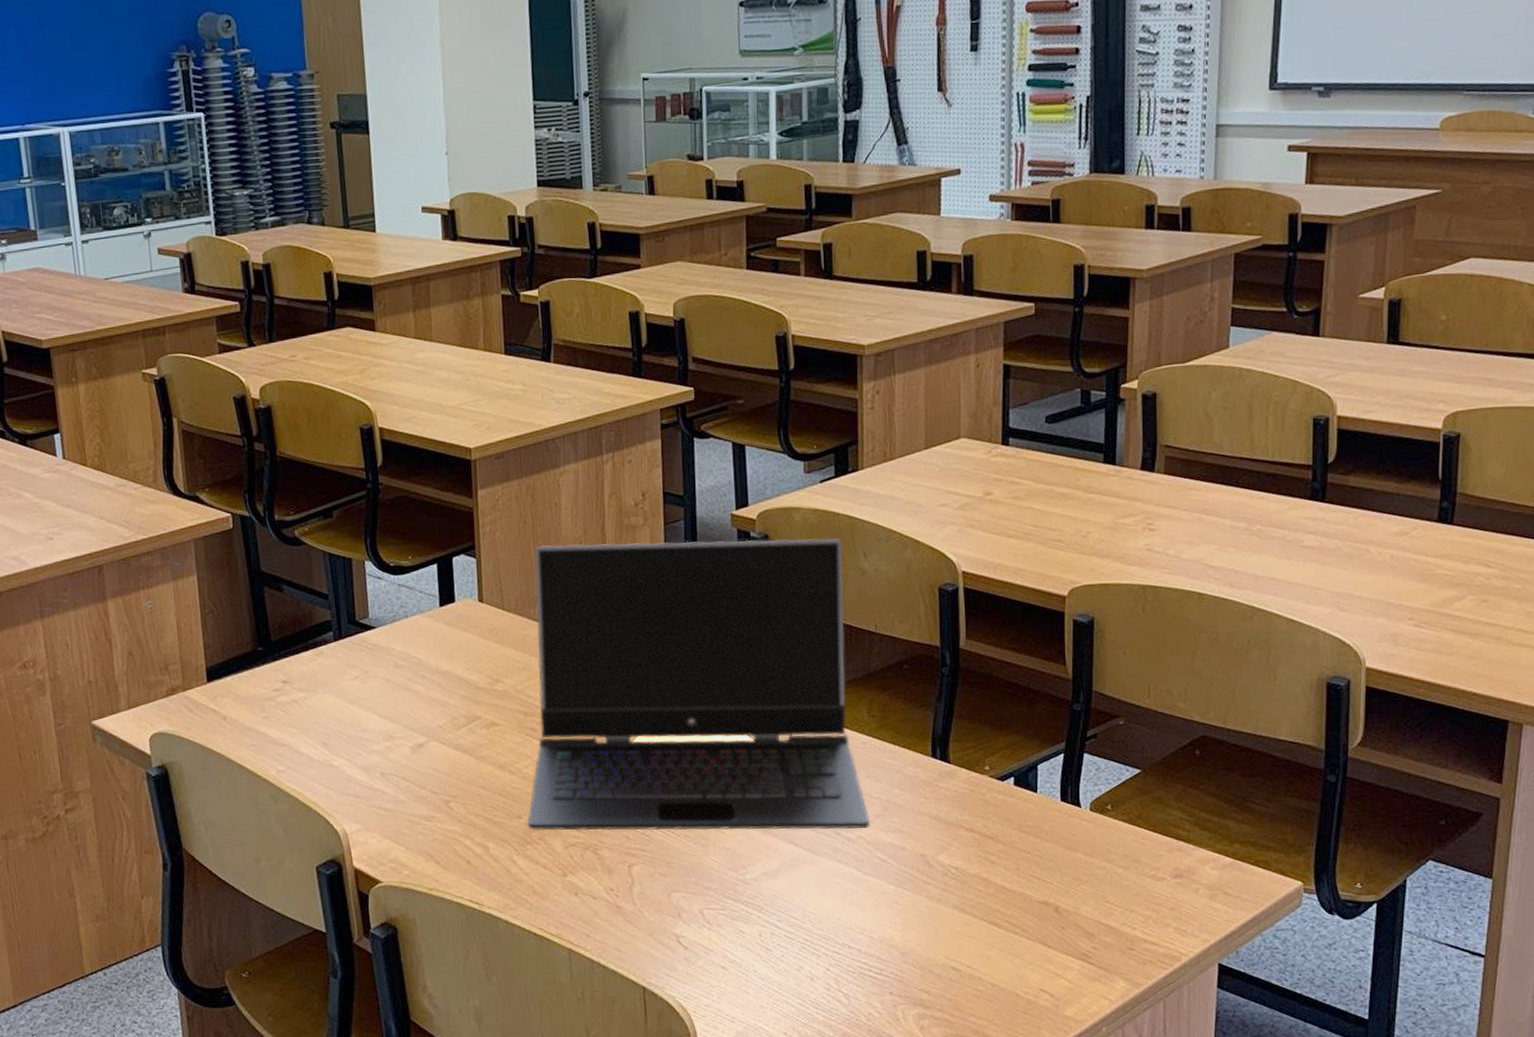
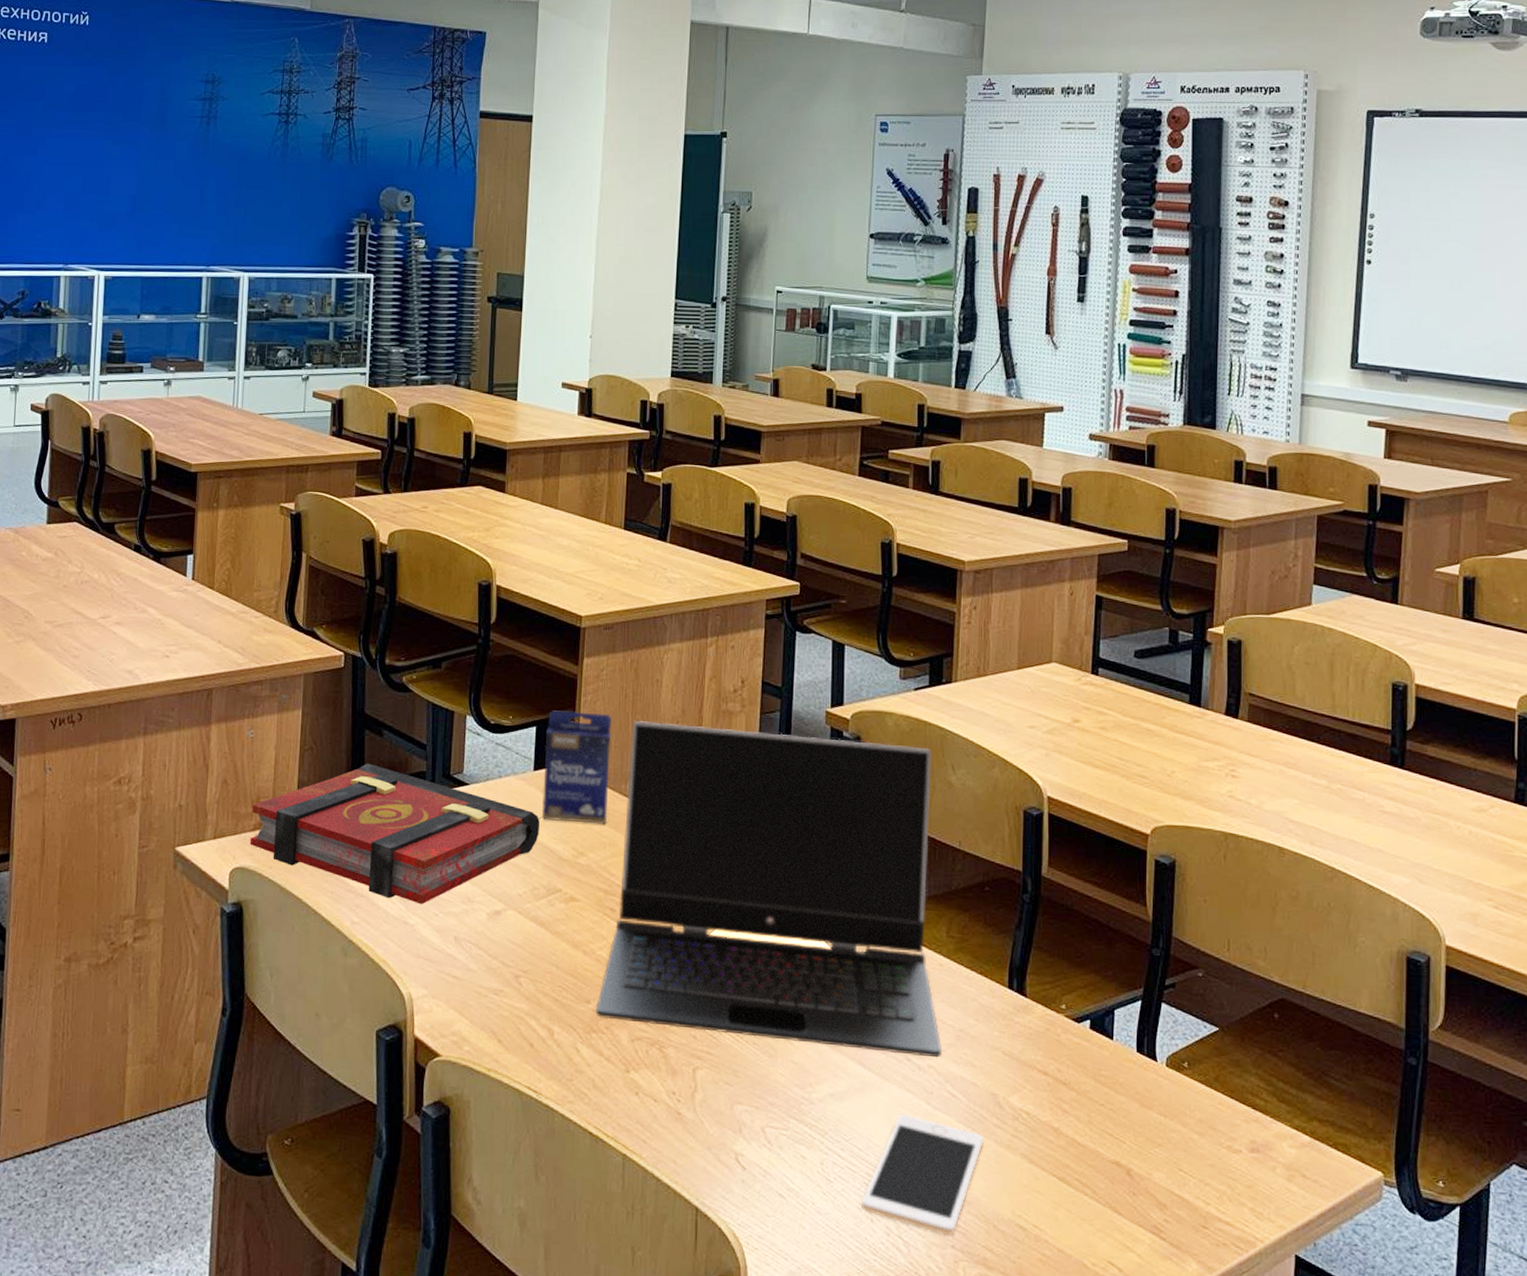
book: none [161,619,453,747] -> present [249,763,540,905]
small box: none [447,543,520,653] -> present [541,710,612,824]
cell phone: none [800,882,915,985] -> present [861,1113,983,1236]

